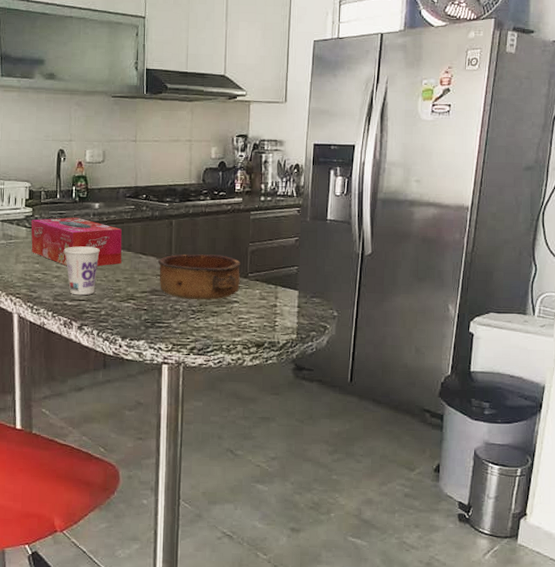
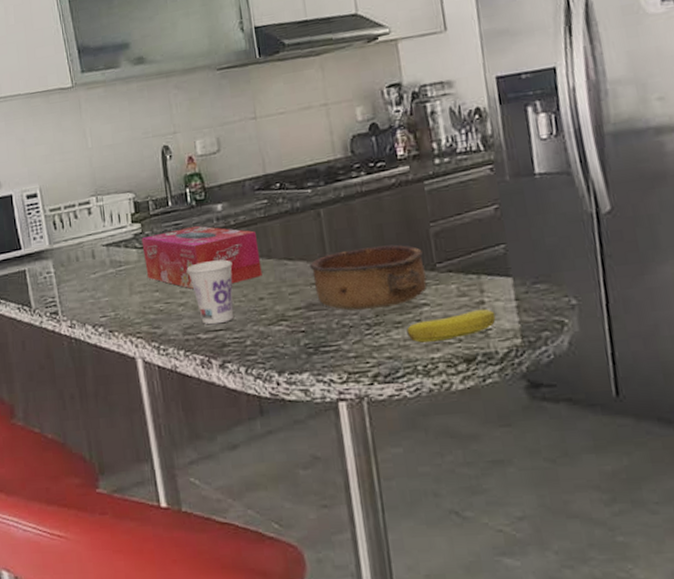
banana: none [220,310,282,329] -> present [406,308,496,343]

